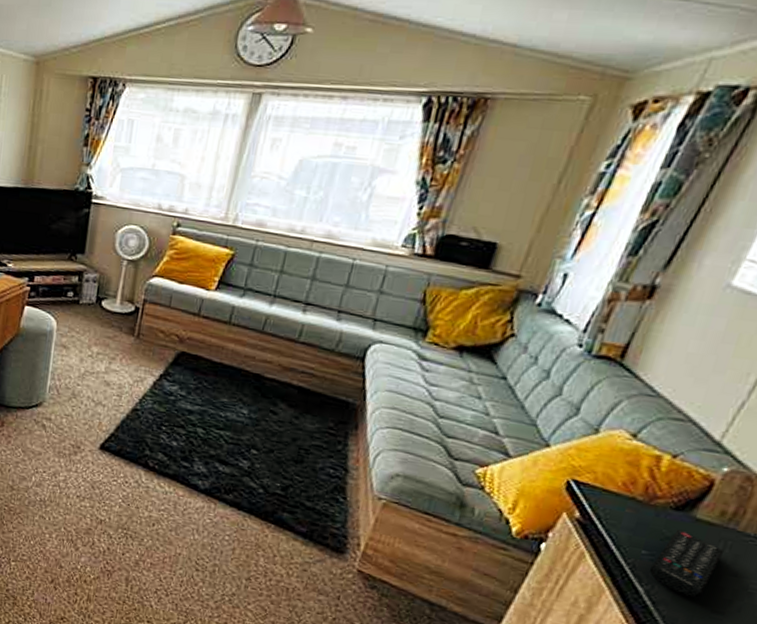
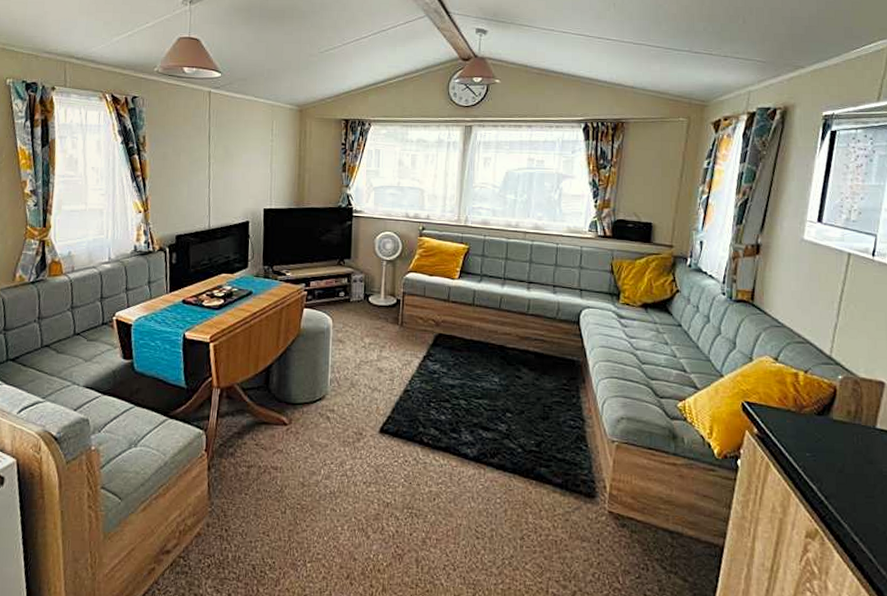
remote control: present [649,529,723,598] -> none [815,431,858,487]

